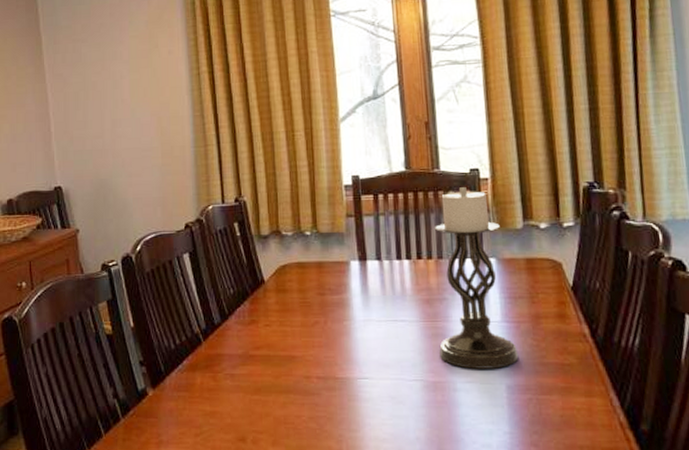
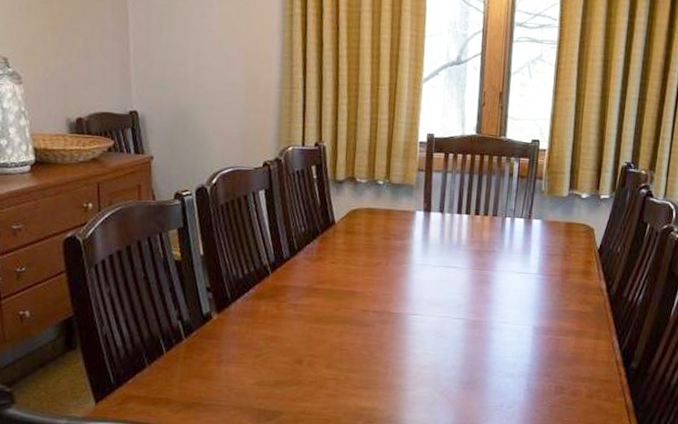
candle holder: present [434,187,519,369] -> none [482,155,549,313]

